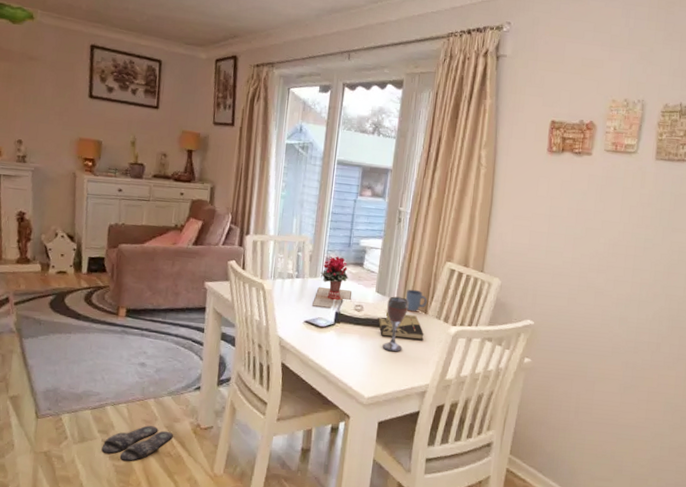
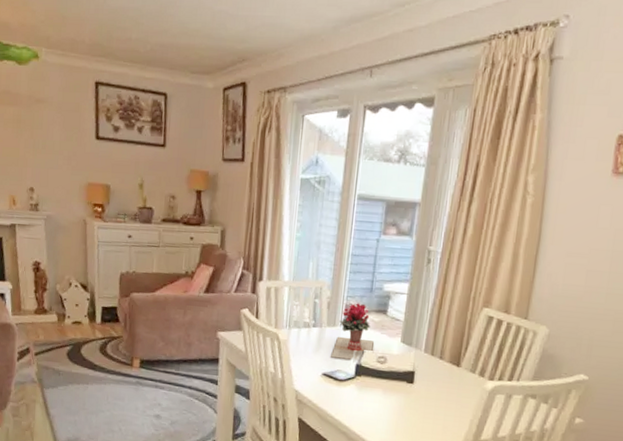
book: present [378,313,424,341] -> none [403,365,456,397]
cup: present [382,296,409,352] -> none [408,347,439,408]
mug: present [406,289,428,312] -> none [435,339,460,365]

